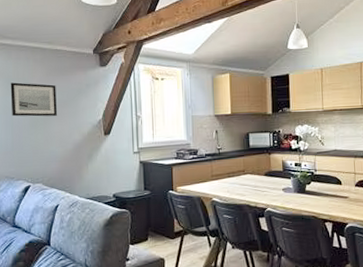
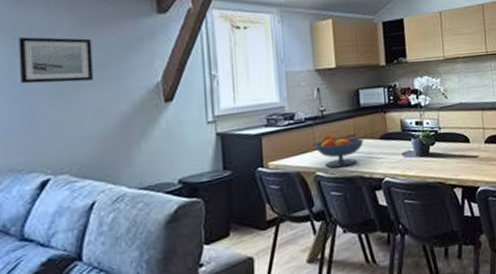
fruit bowl: none [213,168,252,196] -> present [315,134,364,168]

